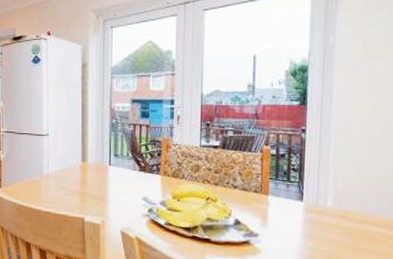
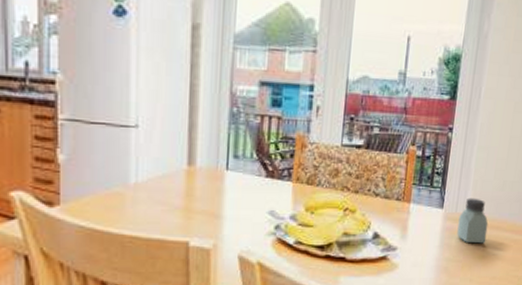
saltshaker: none [320,192,355,237] -> present [457,197,489,244]

